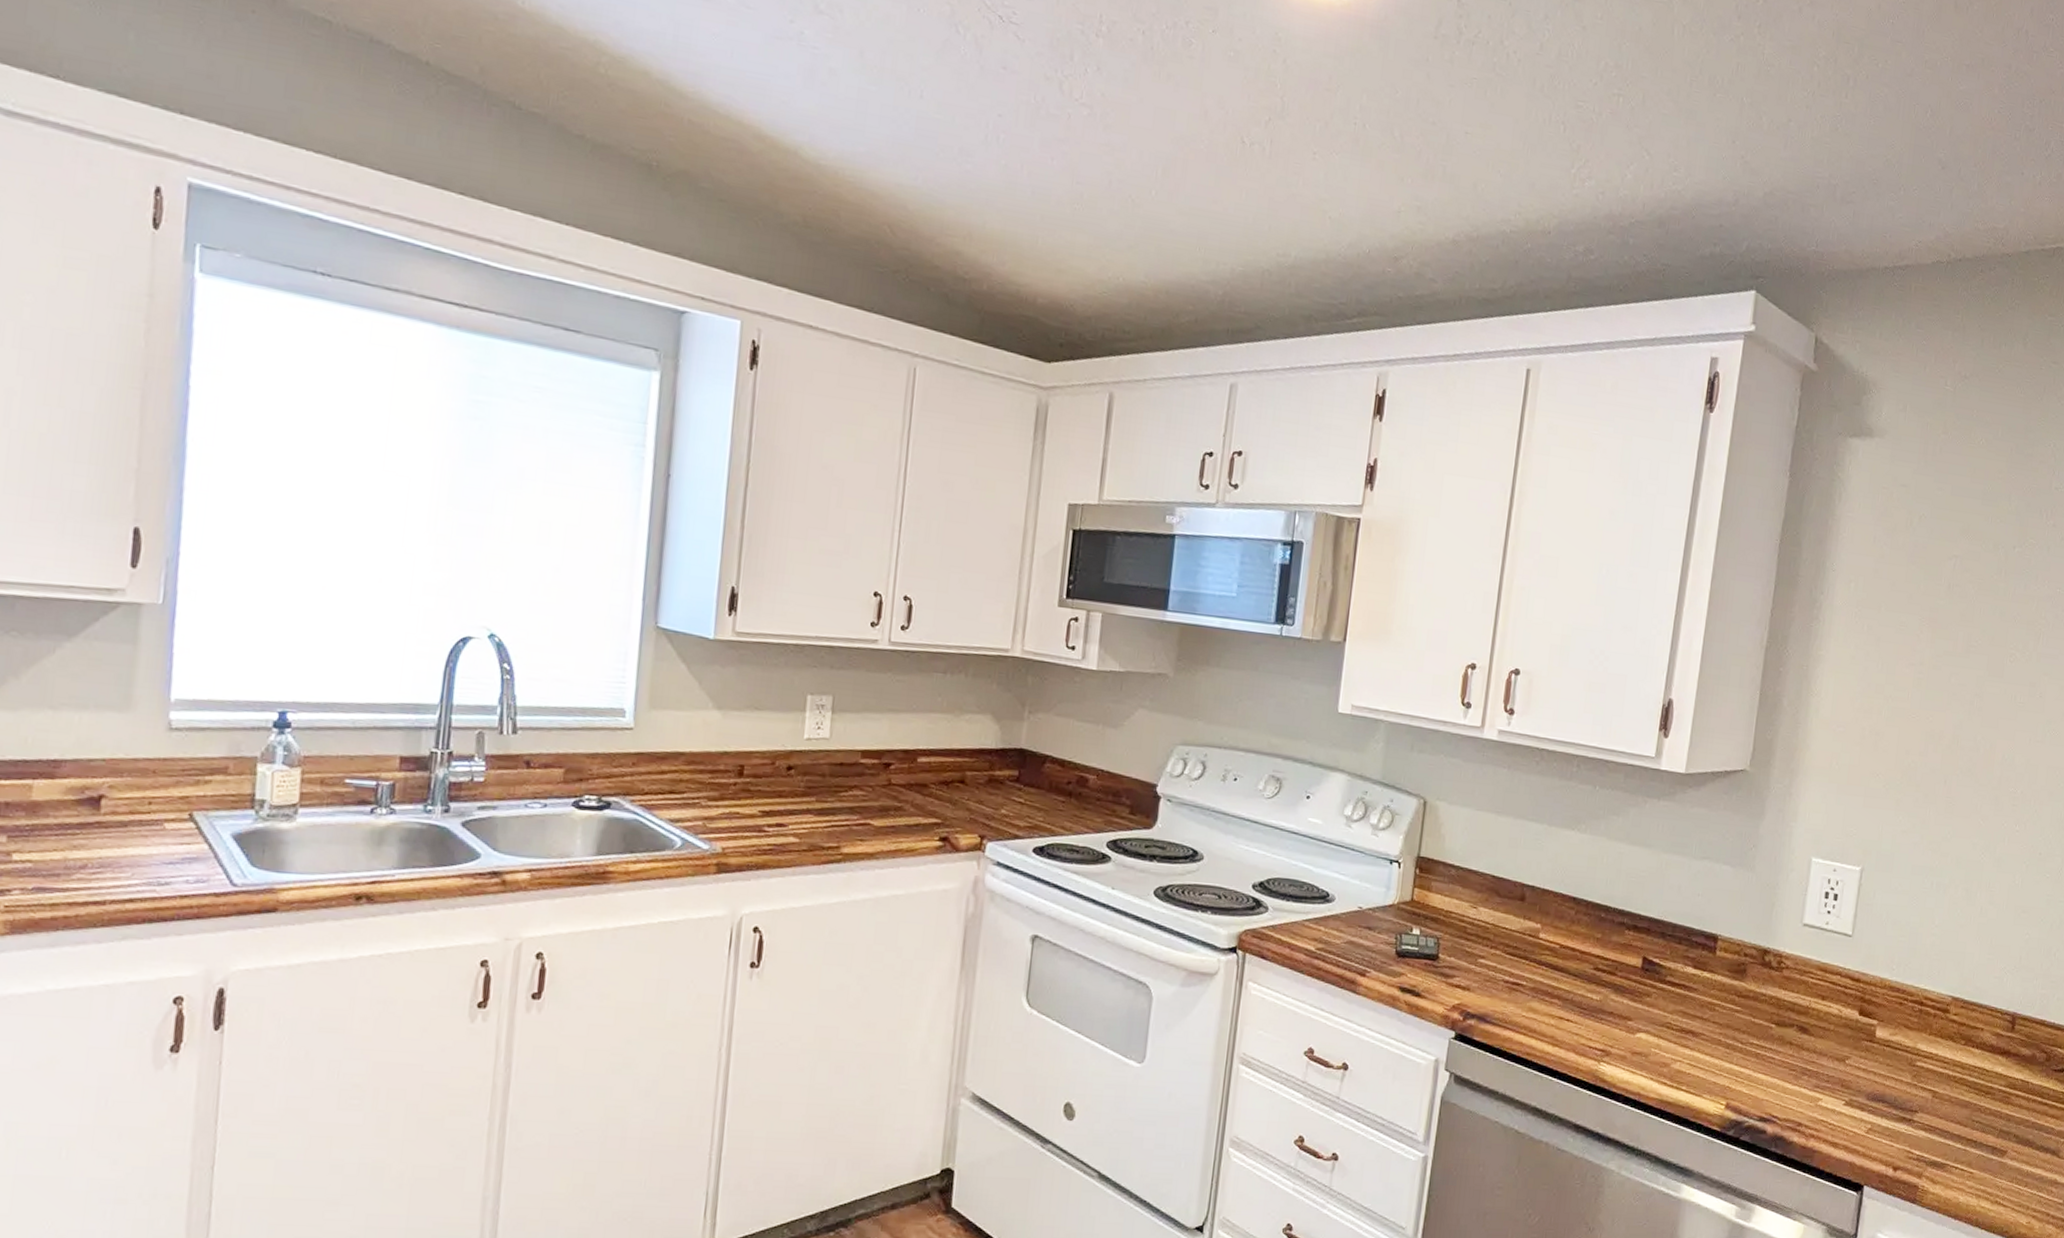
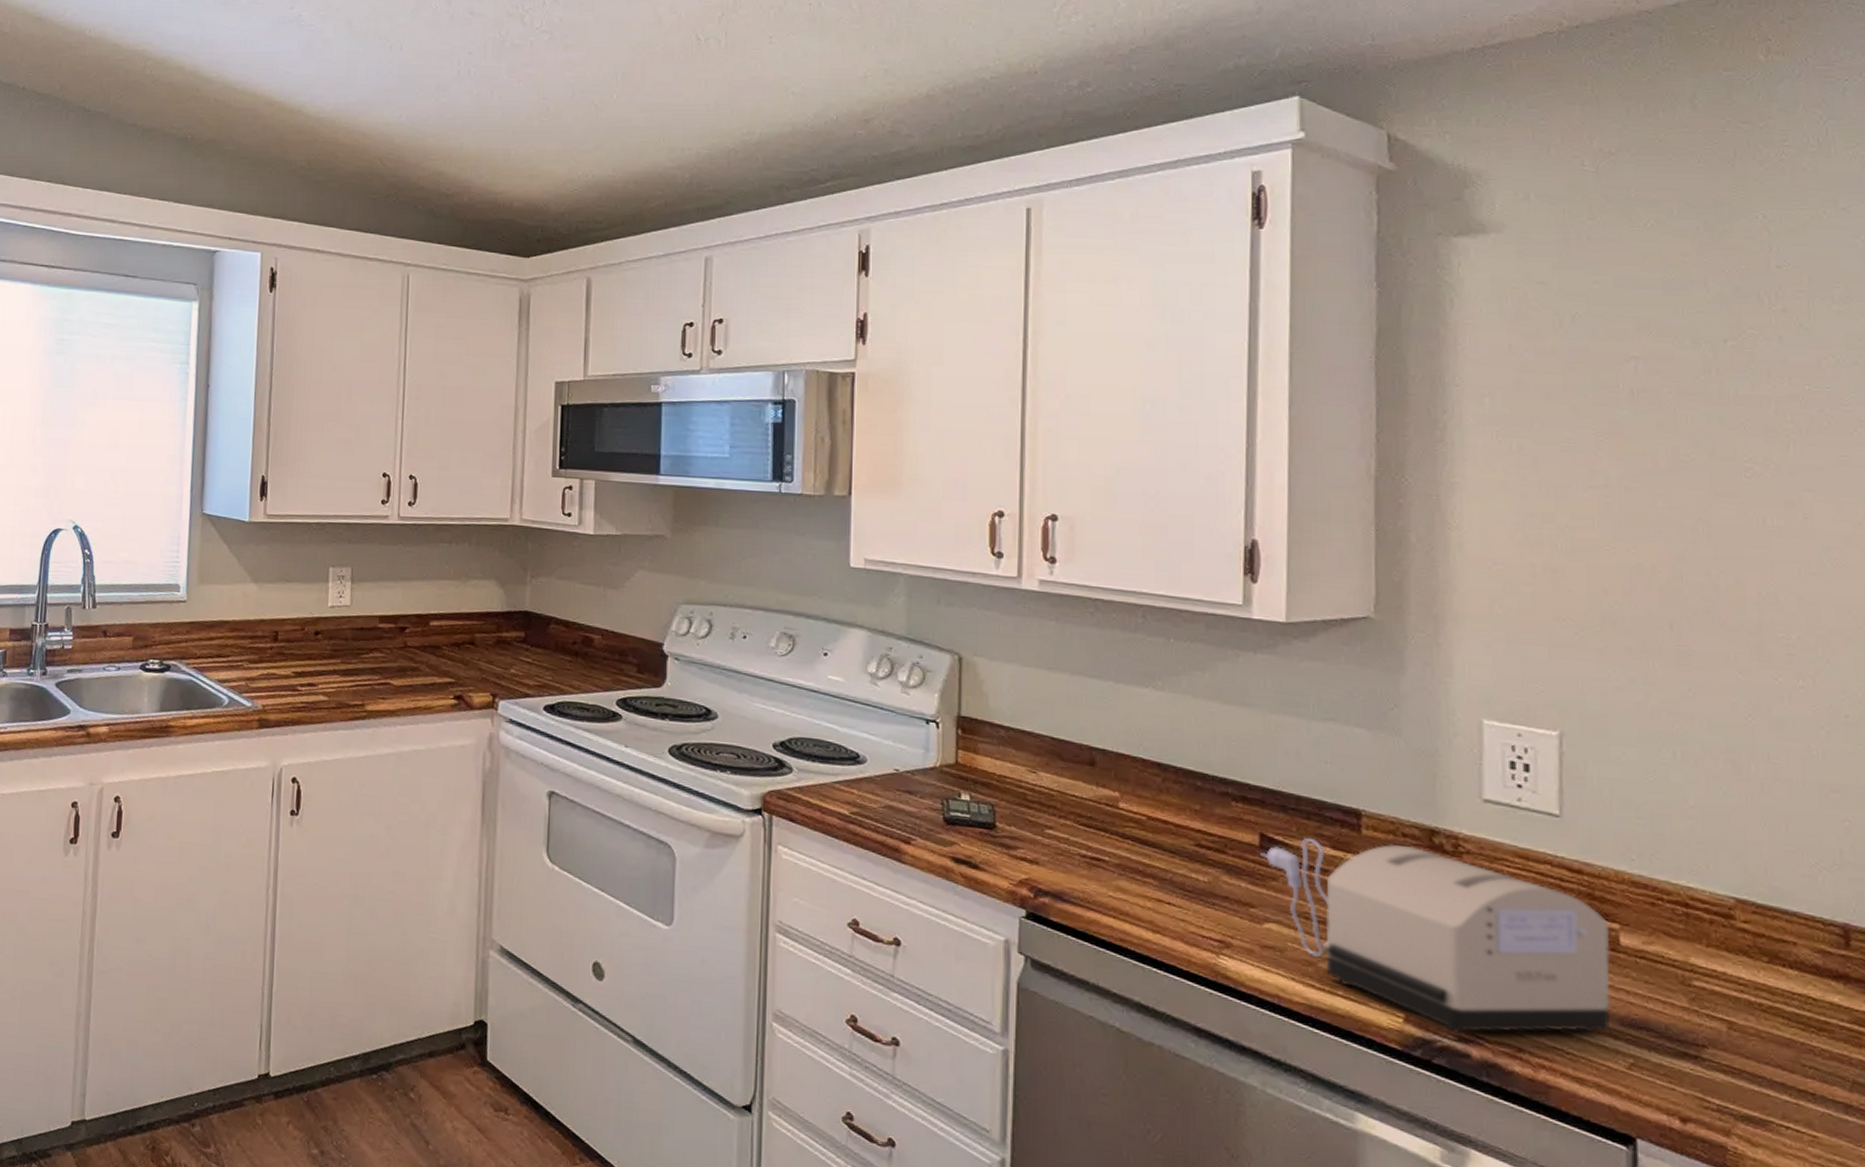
toaster: none [1641,960,1871,1115] -> present [1260,838,1611,1034]

